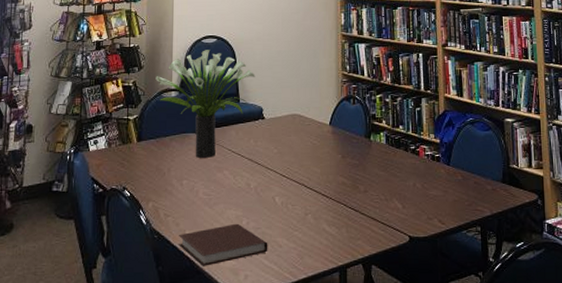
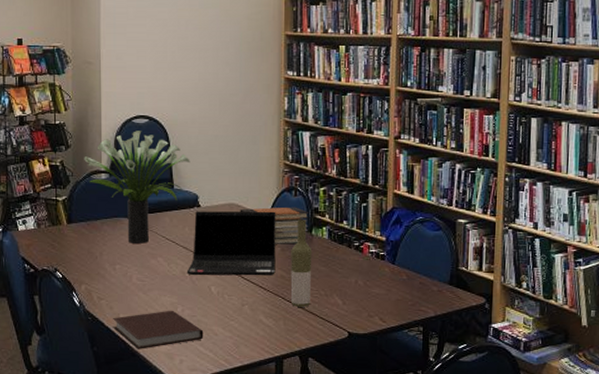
laptop computer: none [251,120,337,187] -> present [186,211,276,276]
book stack: none [302,114,367,152] -> present [240,207,309,244]
bottle: none [351,126,372,213] -> present [290,219,312,307]

